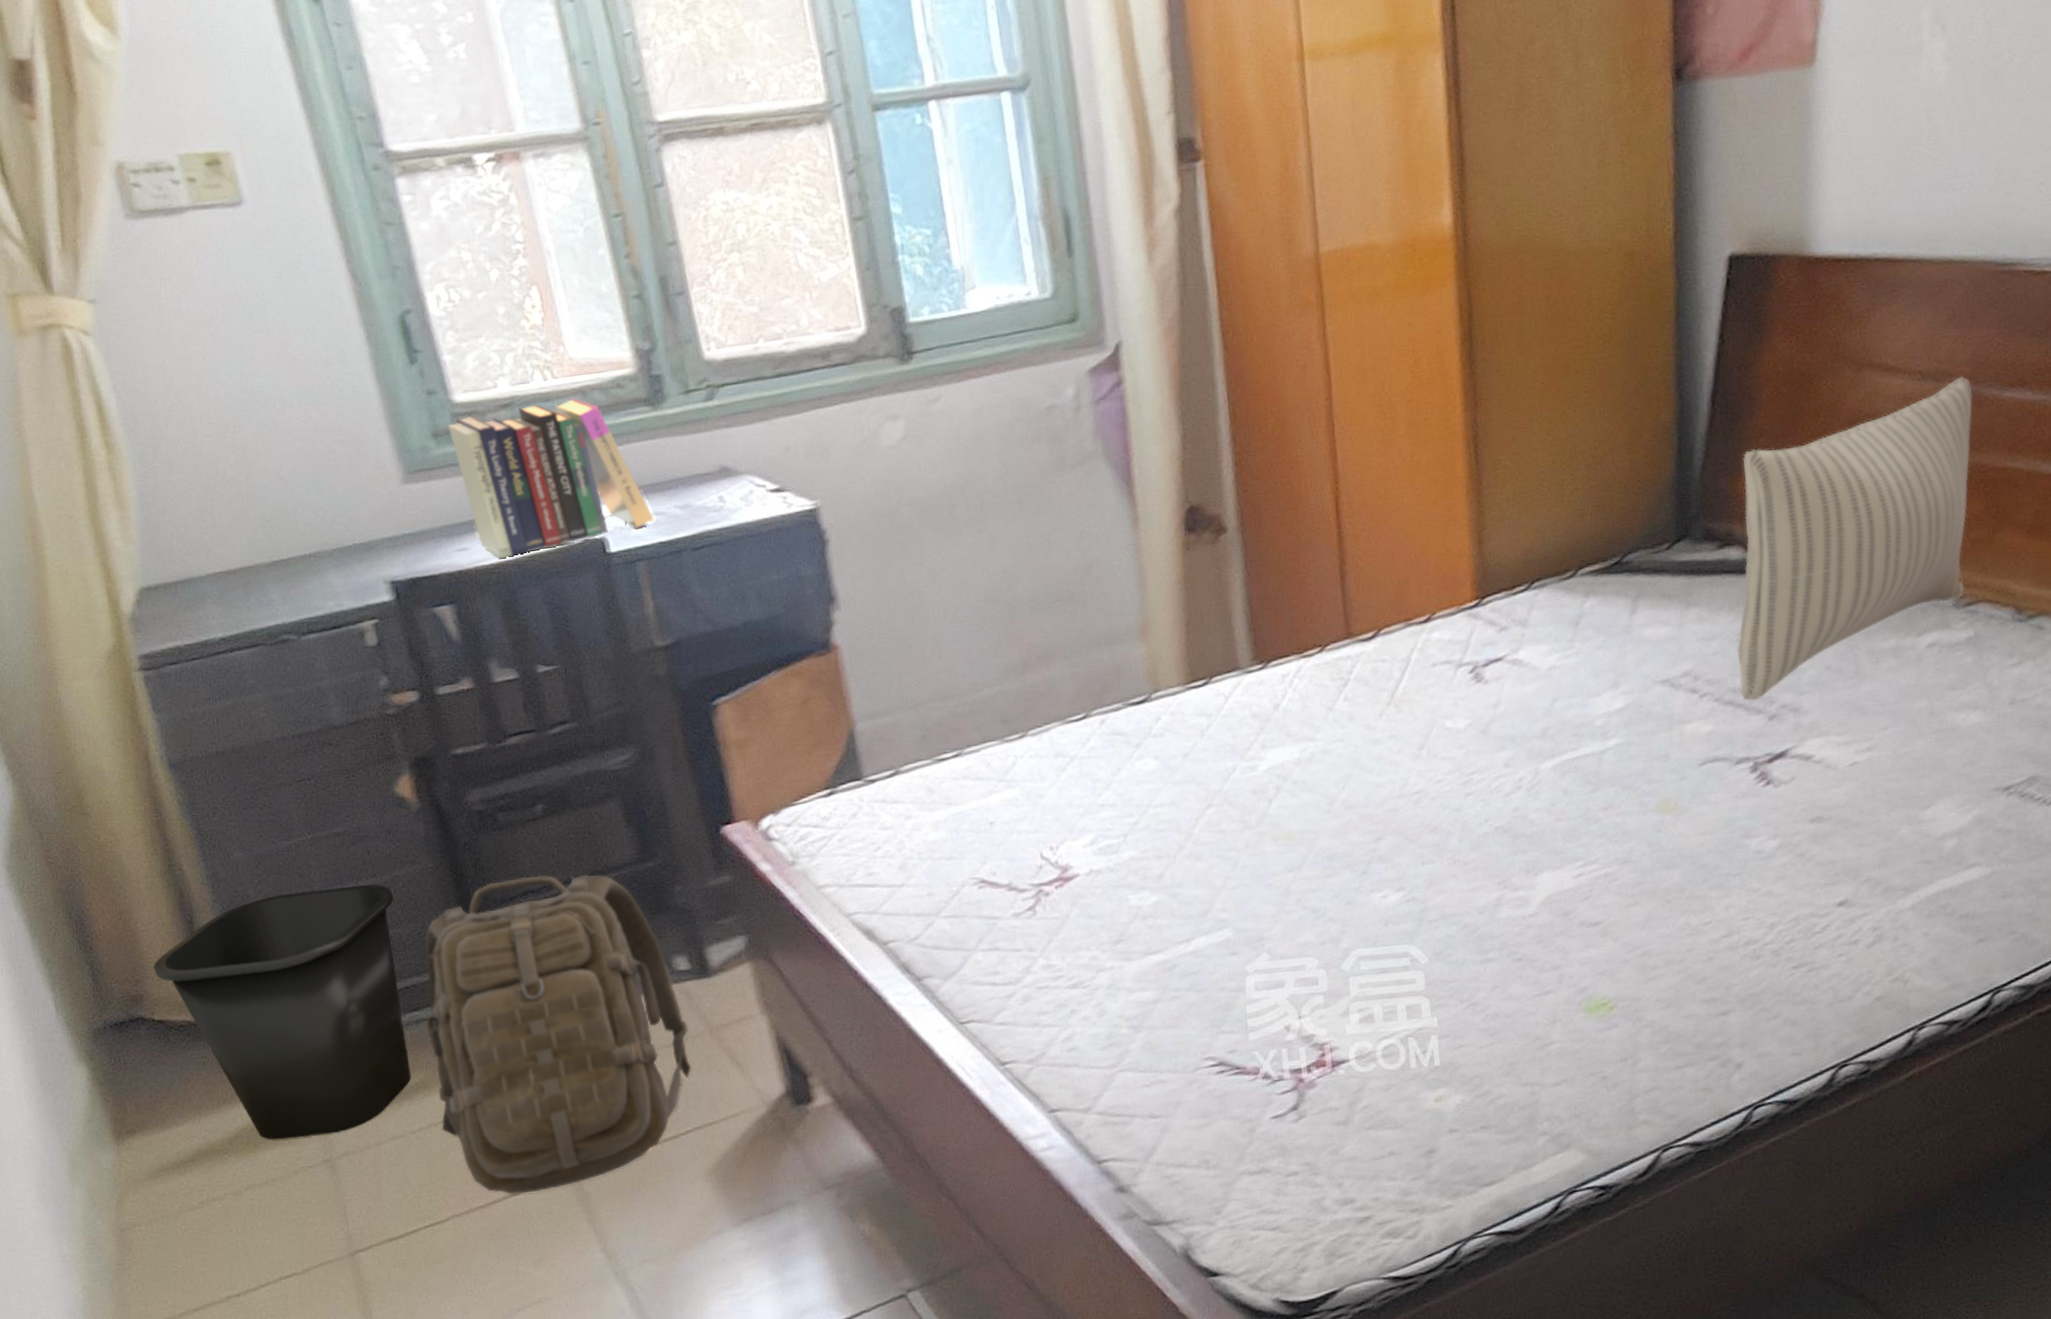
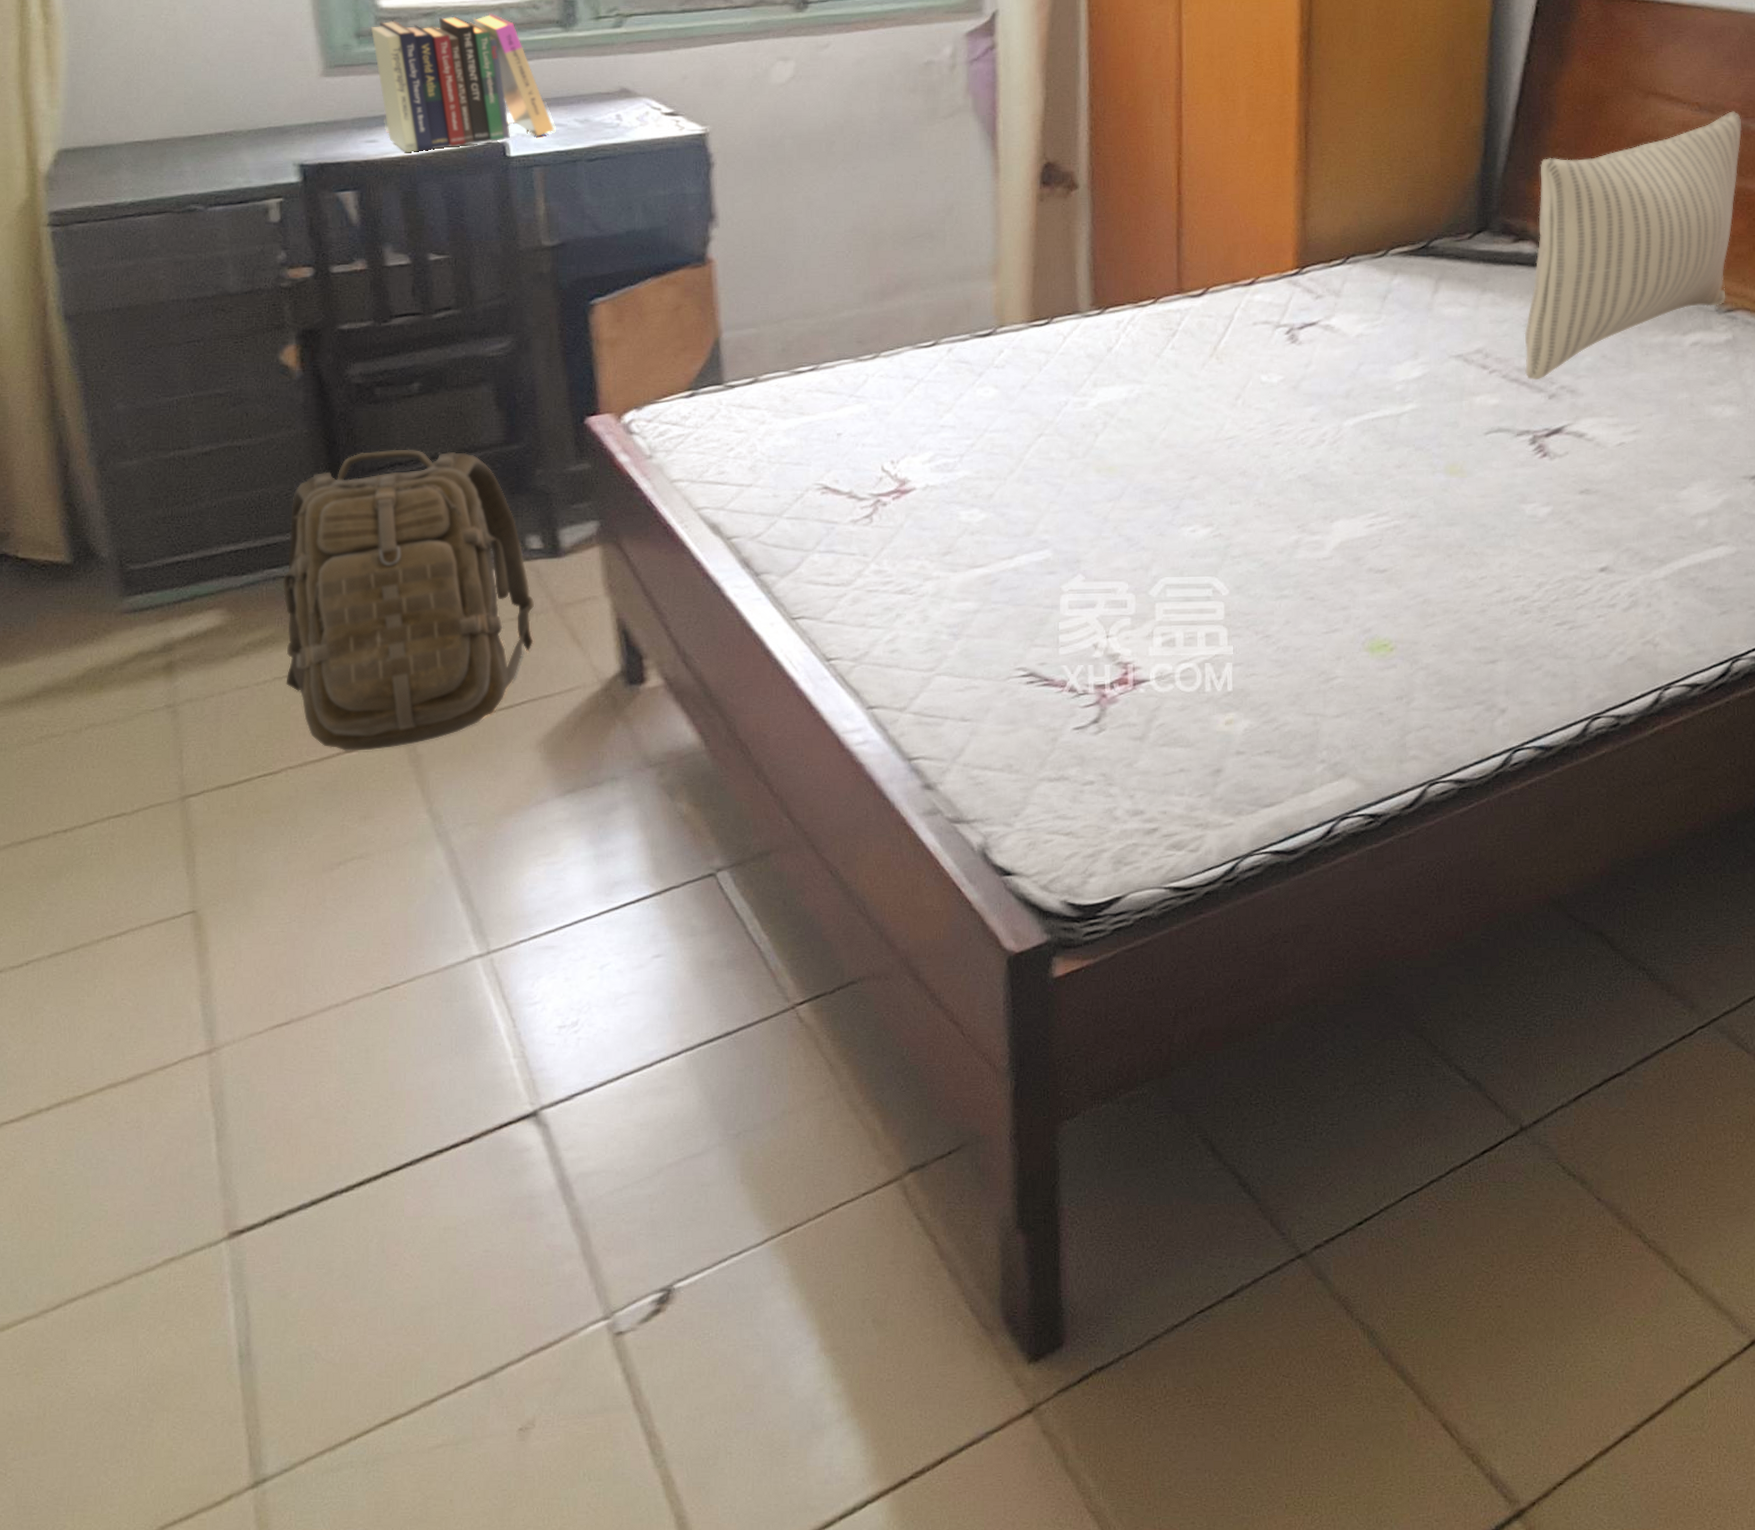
waste bin: present [153,884,411,1140] -> none [24,444,266,682]

